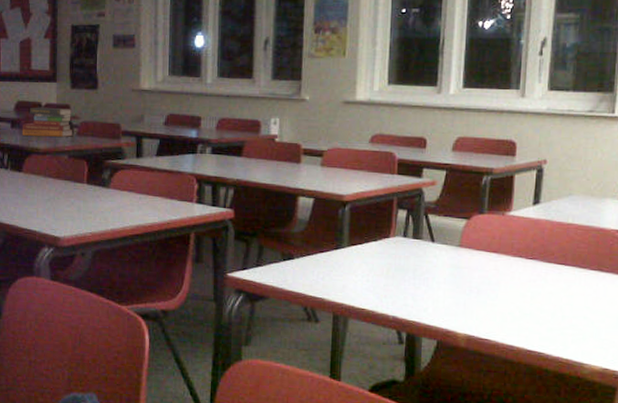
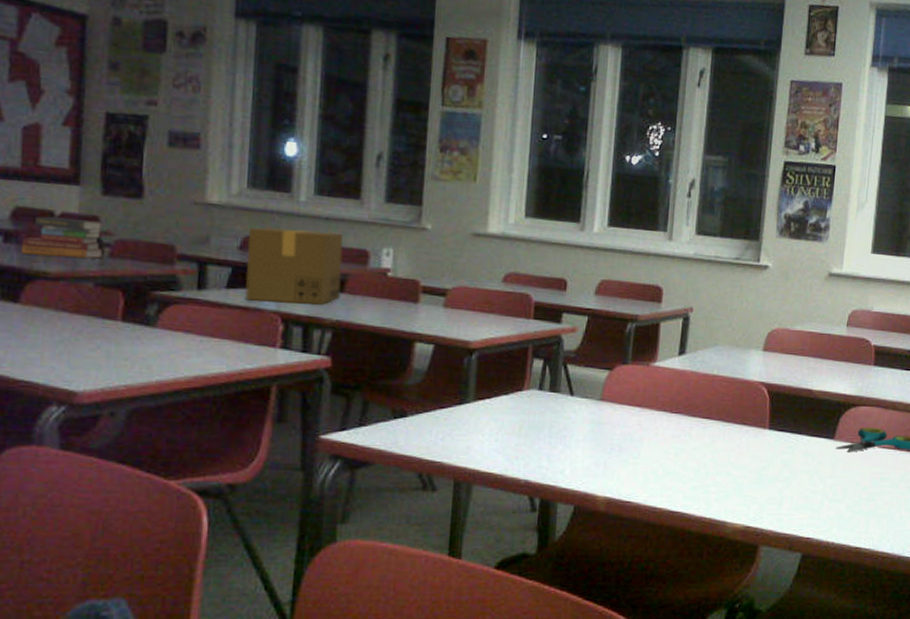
cardboard box: none [169,106,241,167] -> present [245,227,344,305]

